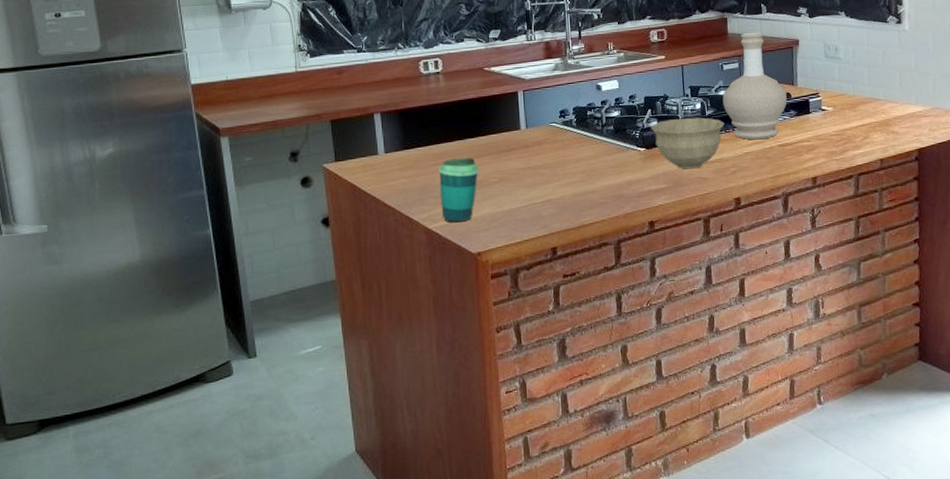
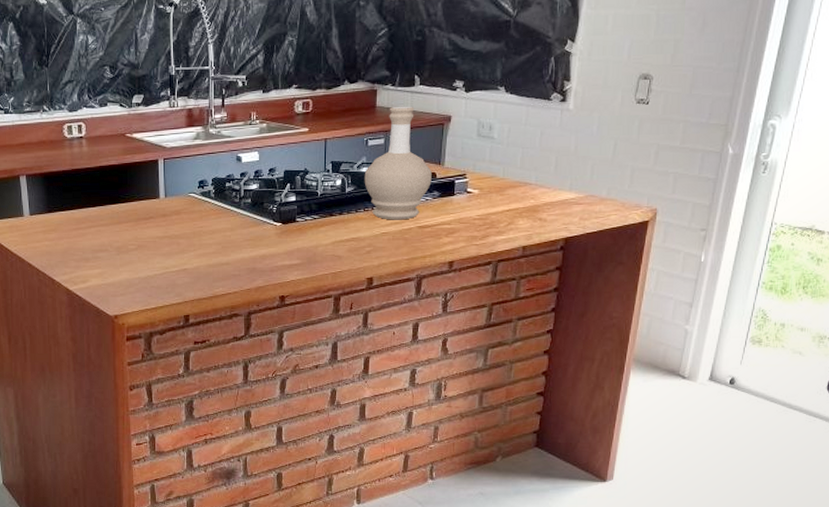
cup: present [438,157,480,223] -> none [80,224,119,286]
bowl: present [651,117,724,169] -> none [289,194,364,246]

